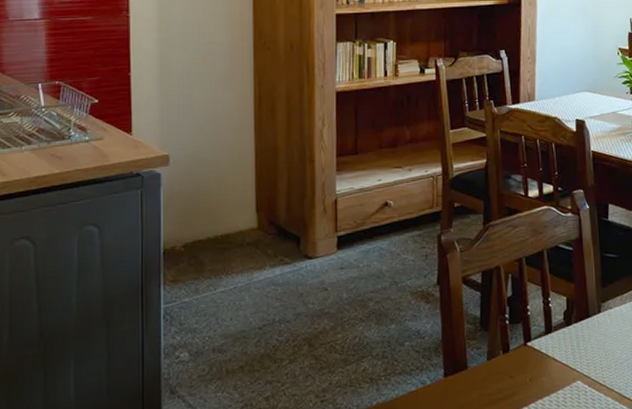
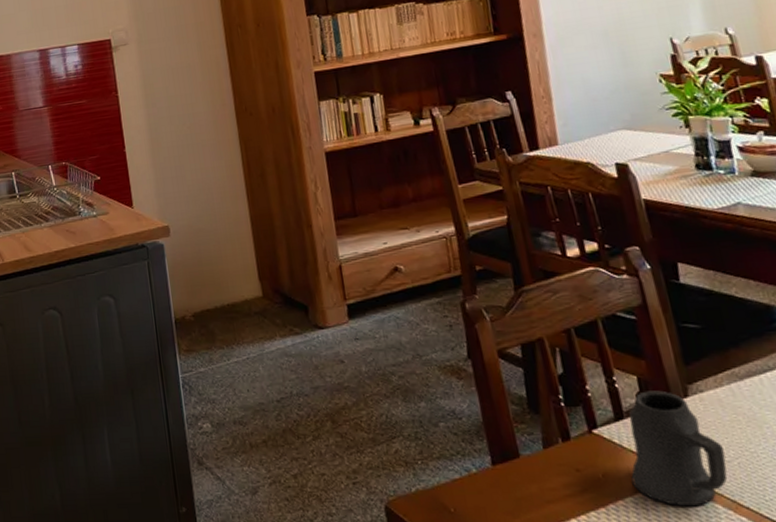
mug: none [550,308,619,401] -> present [629,390,728,507]

